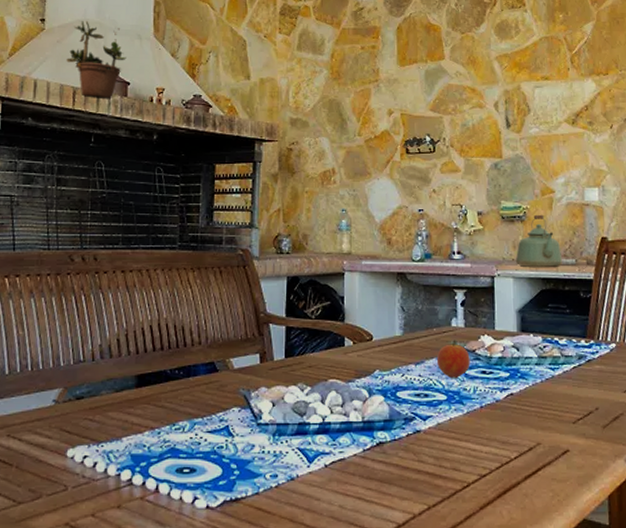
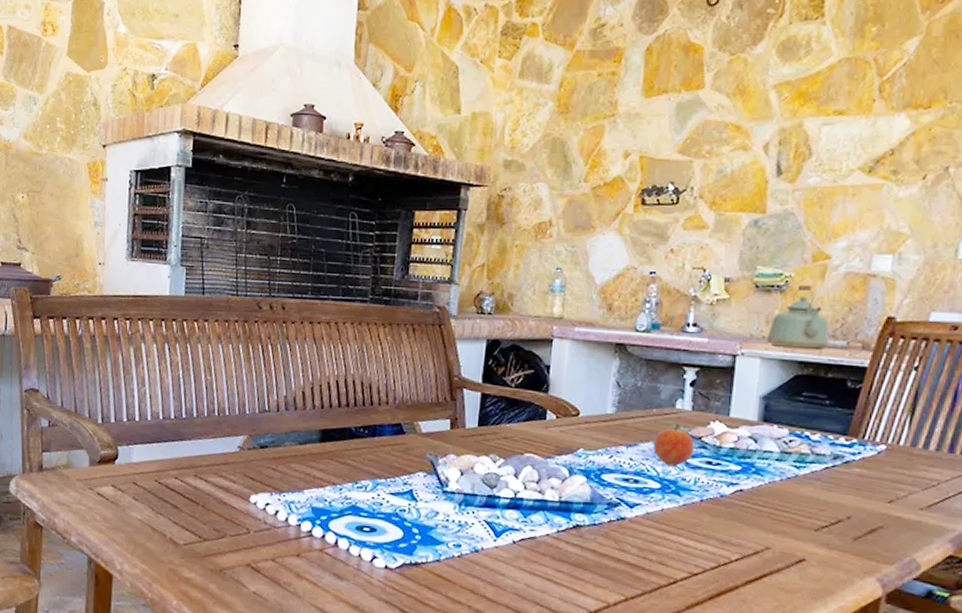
potted plant: present [66,21,127,100] -> none [260,46,324,136]

